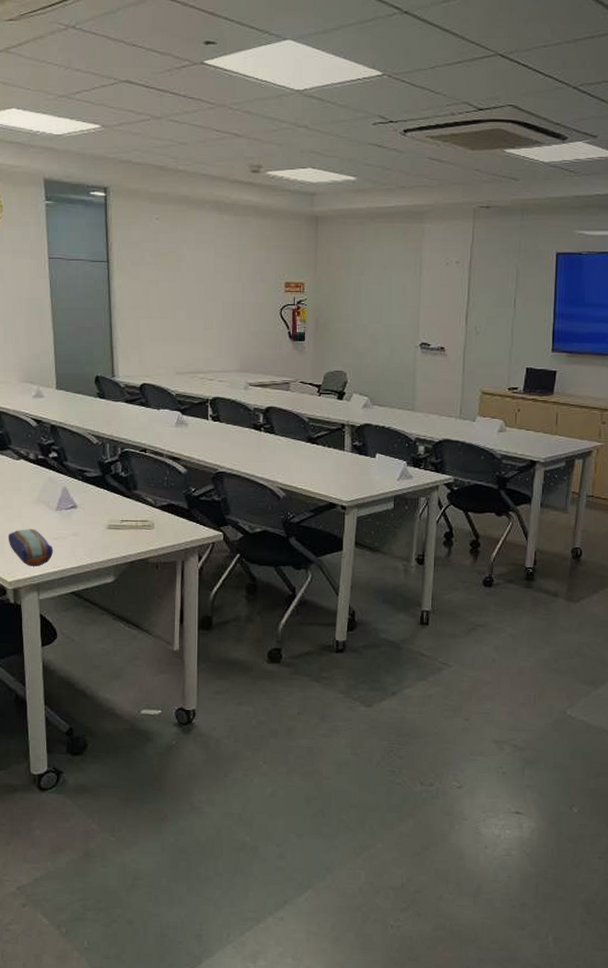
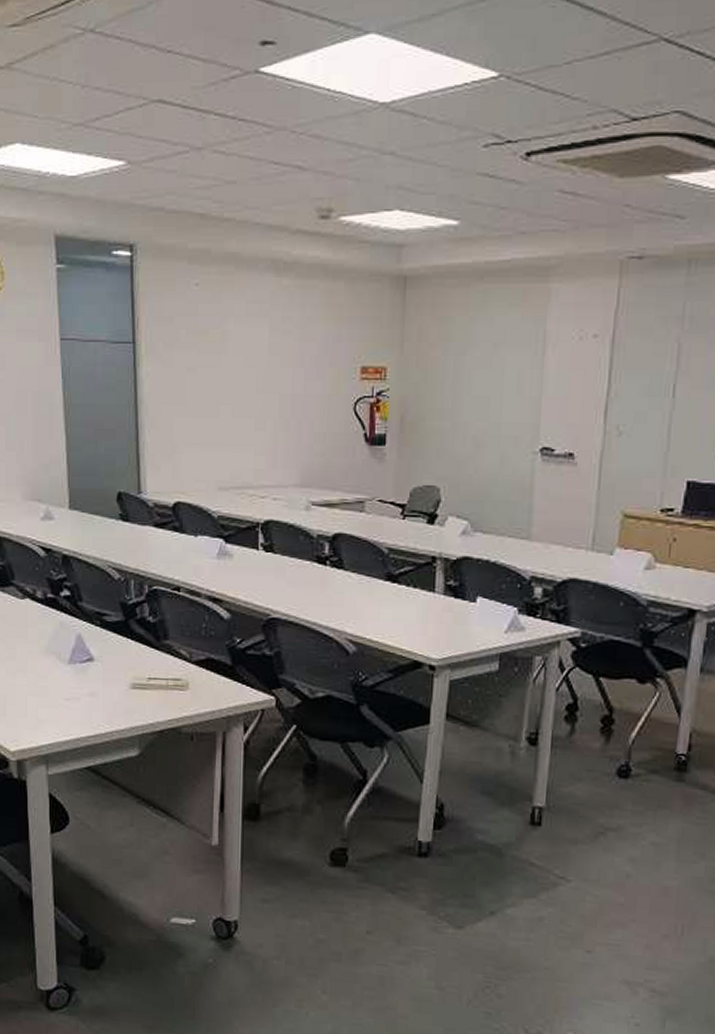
pencil case: present [8,528,53,566] -> none [10,685,65,734]

